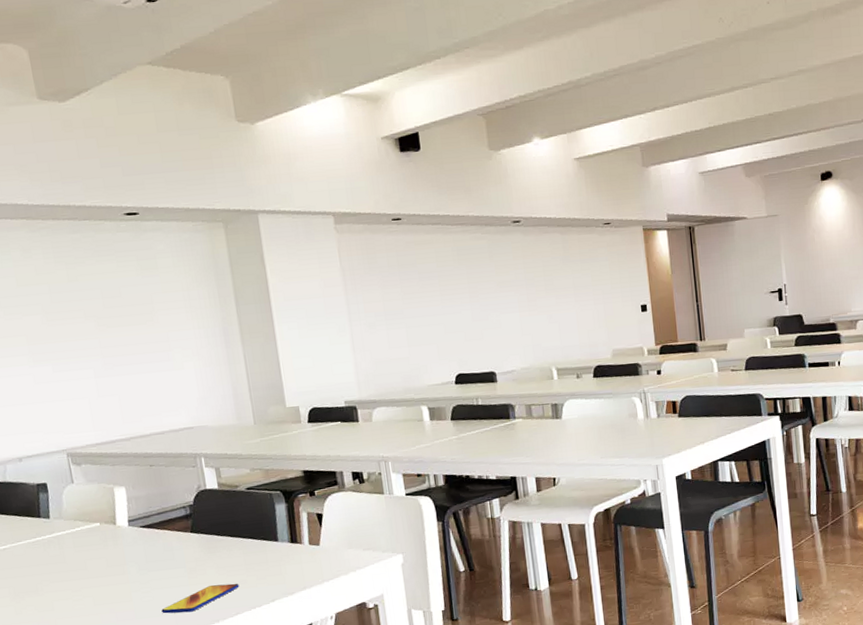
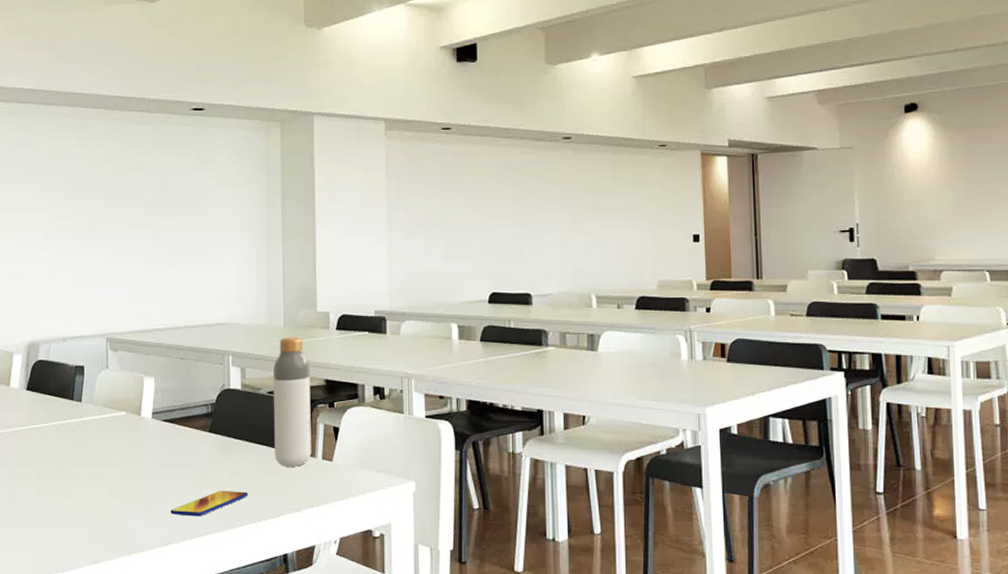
bottle: none [248,433,298,556] -> present [273,336,312,467]

